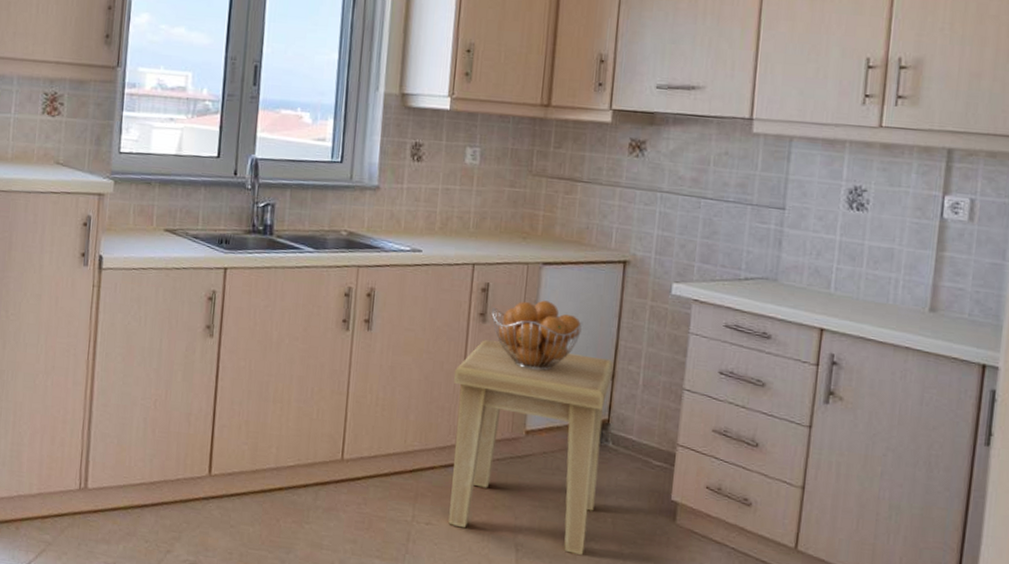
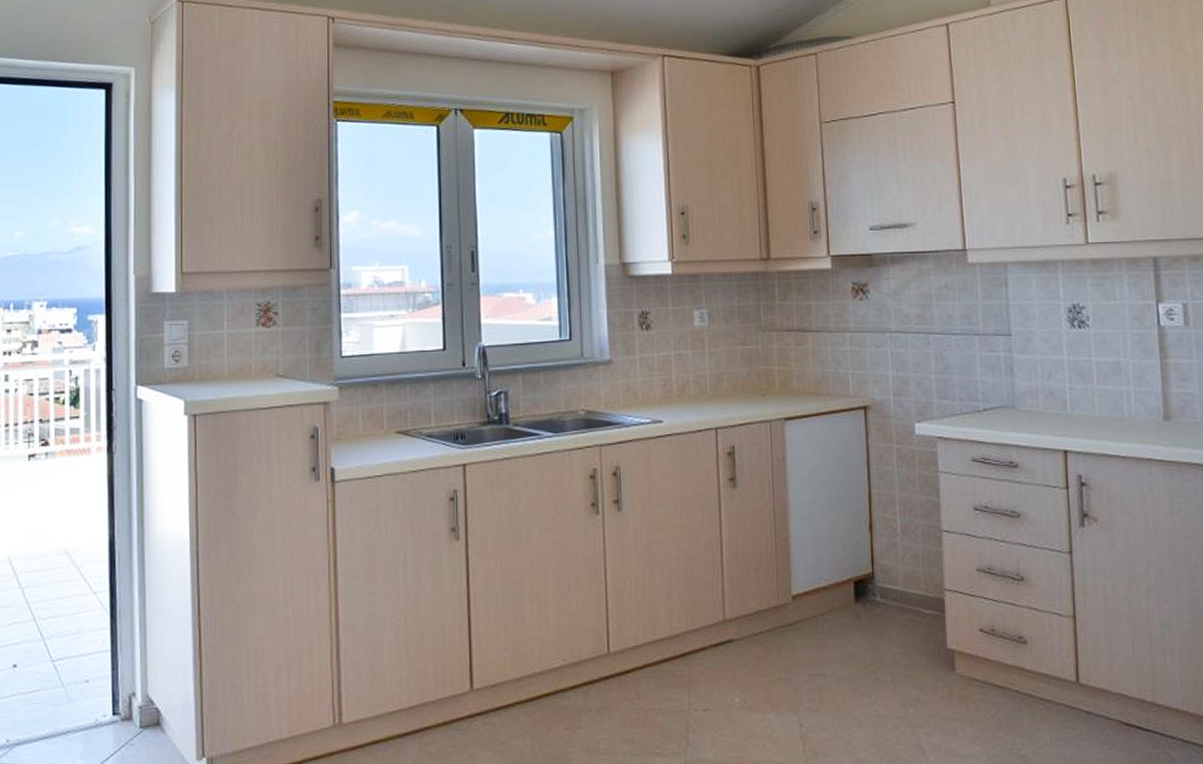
side table: present [448,340,614,556] -> none [712,505,872,722]
fruit basket: present [491,300,584,372] -> none [741,457,834,531]

